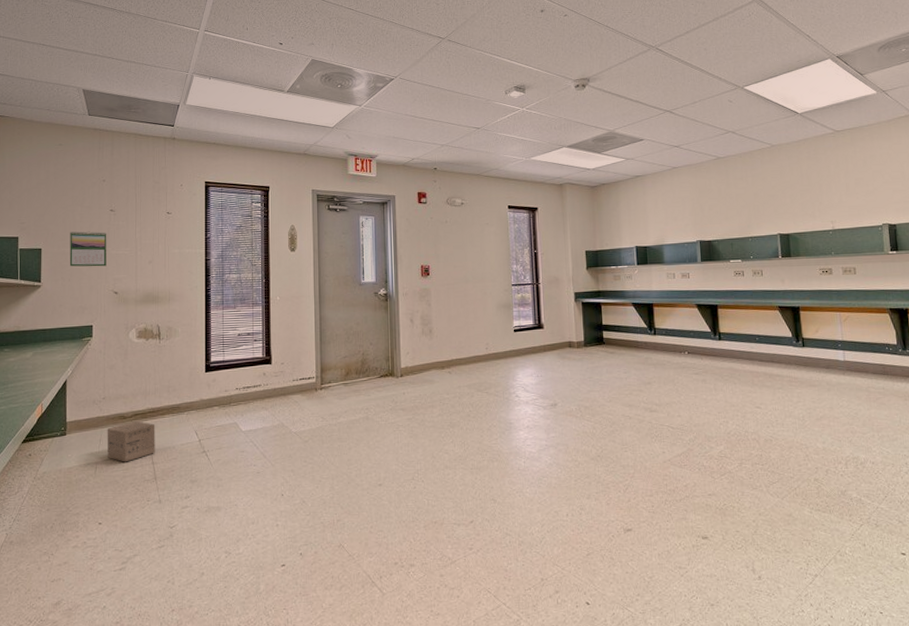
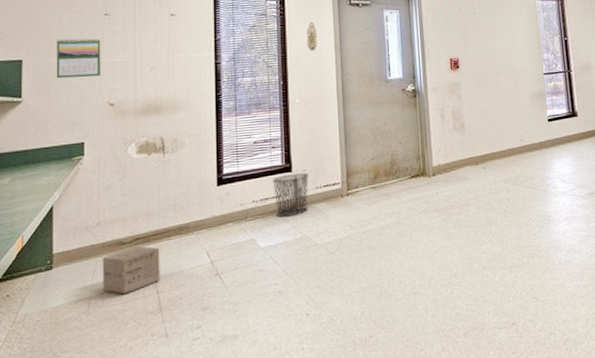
waste bin: none [254,365,286,405] -> present [272,172,309,217]

